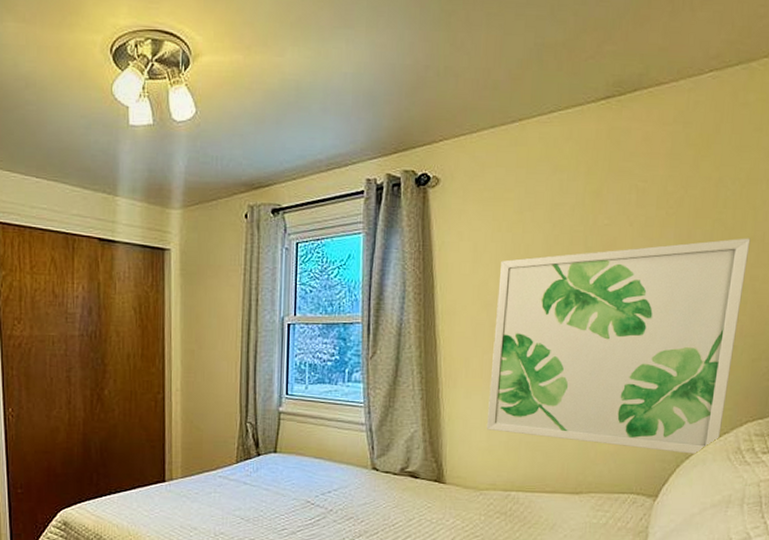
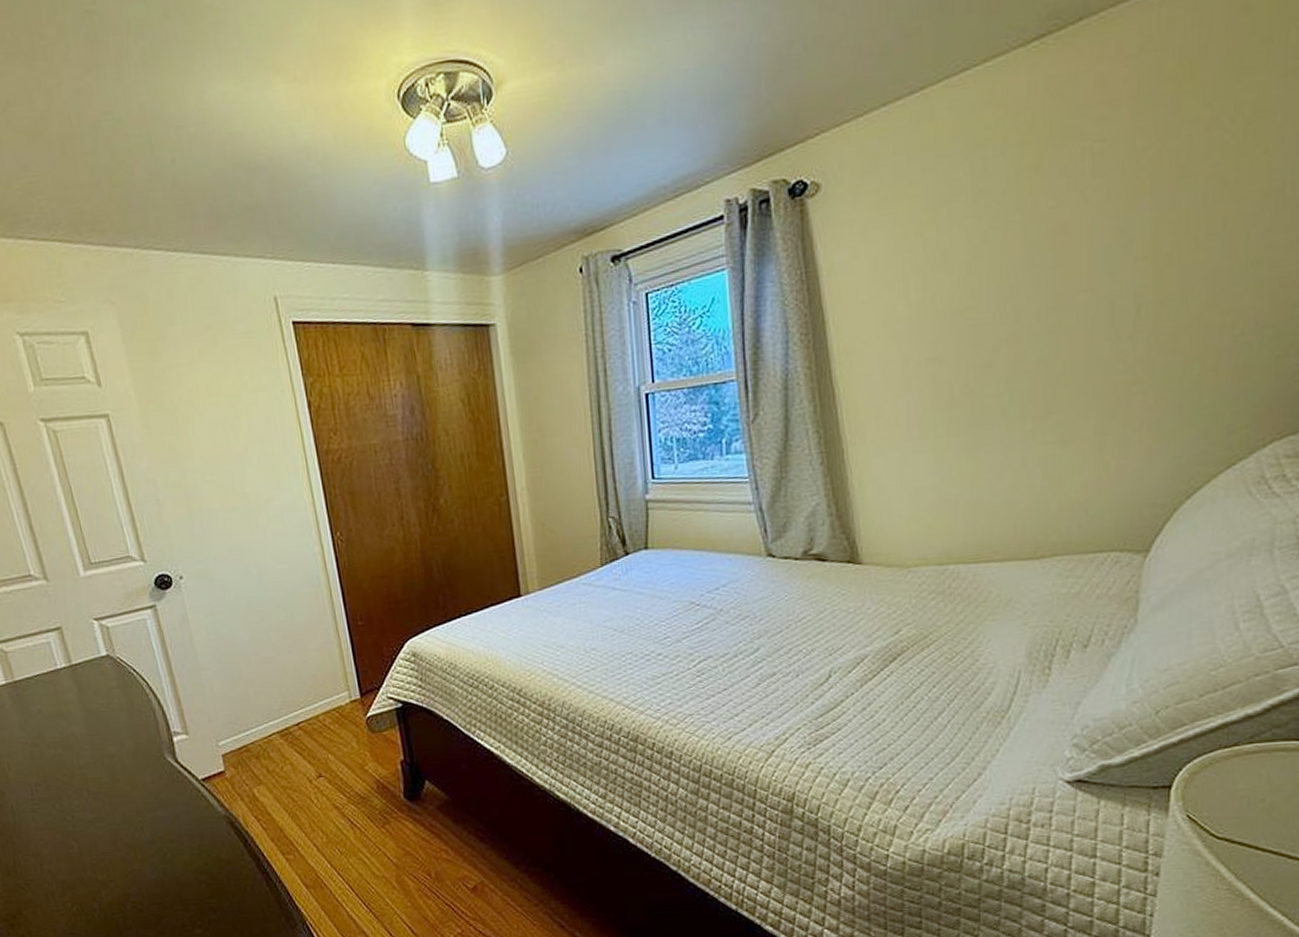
wall art: present [486,238,751,455] -> none [908,193,1264,493]

